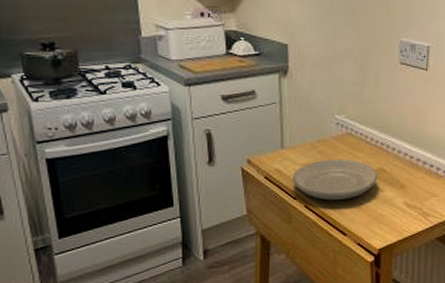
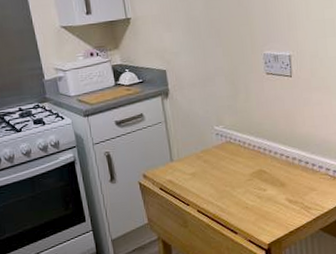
plate: present [292,159,378,201] -> none [183,165,259,204]

